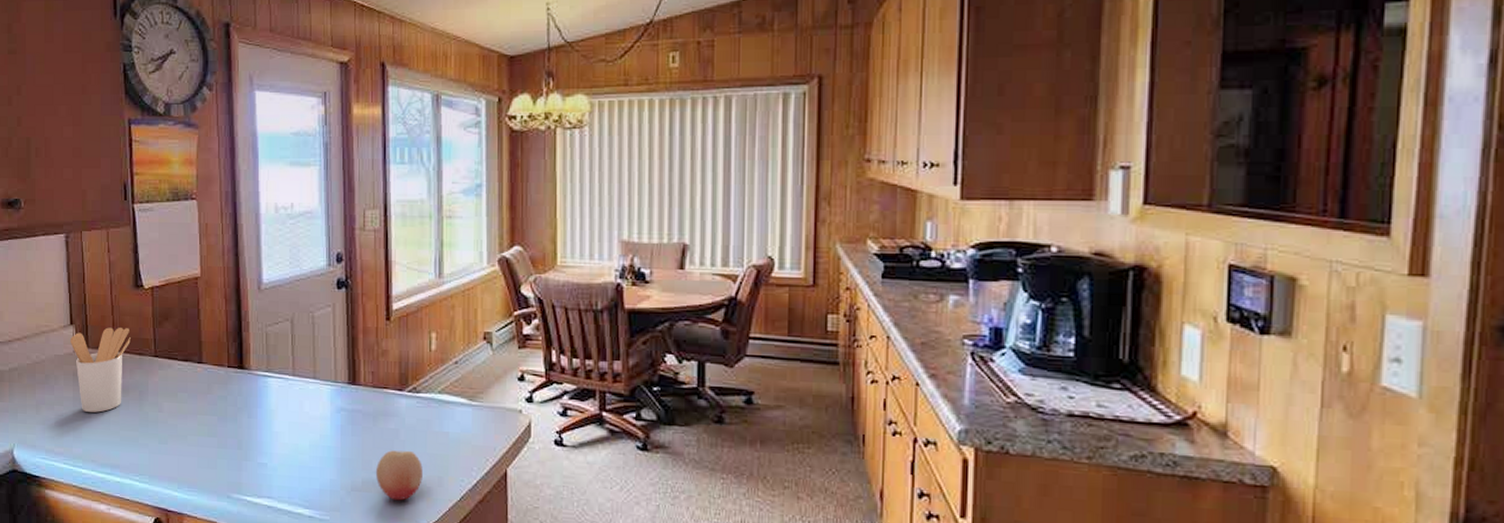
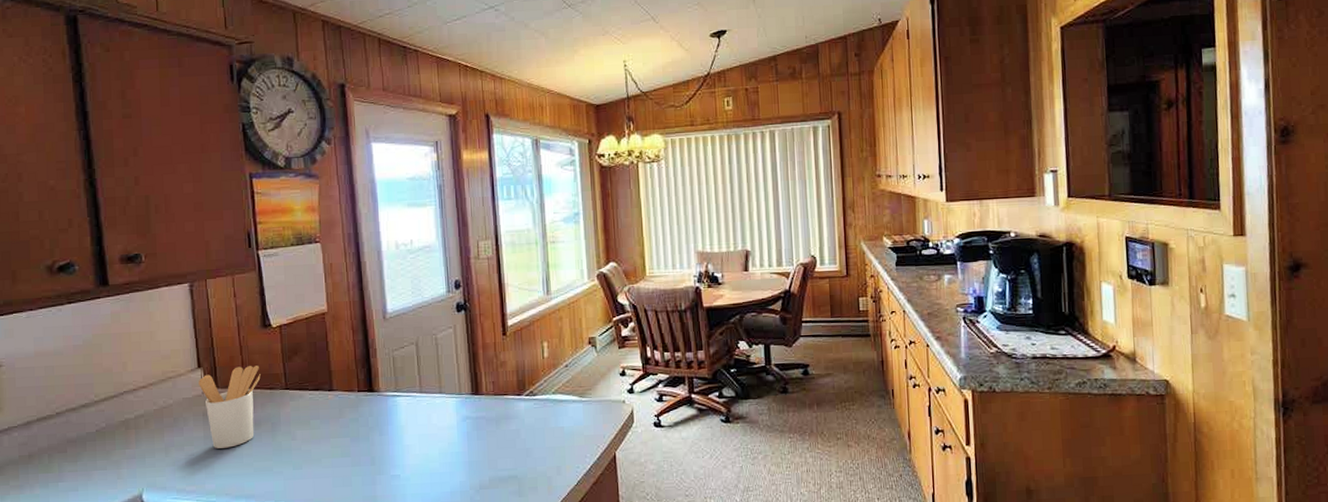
fruit: present [375,450,423,501] -> none [500,446,543,493]

